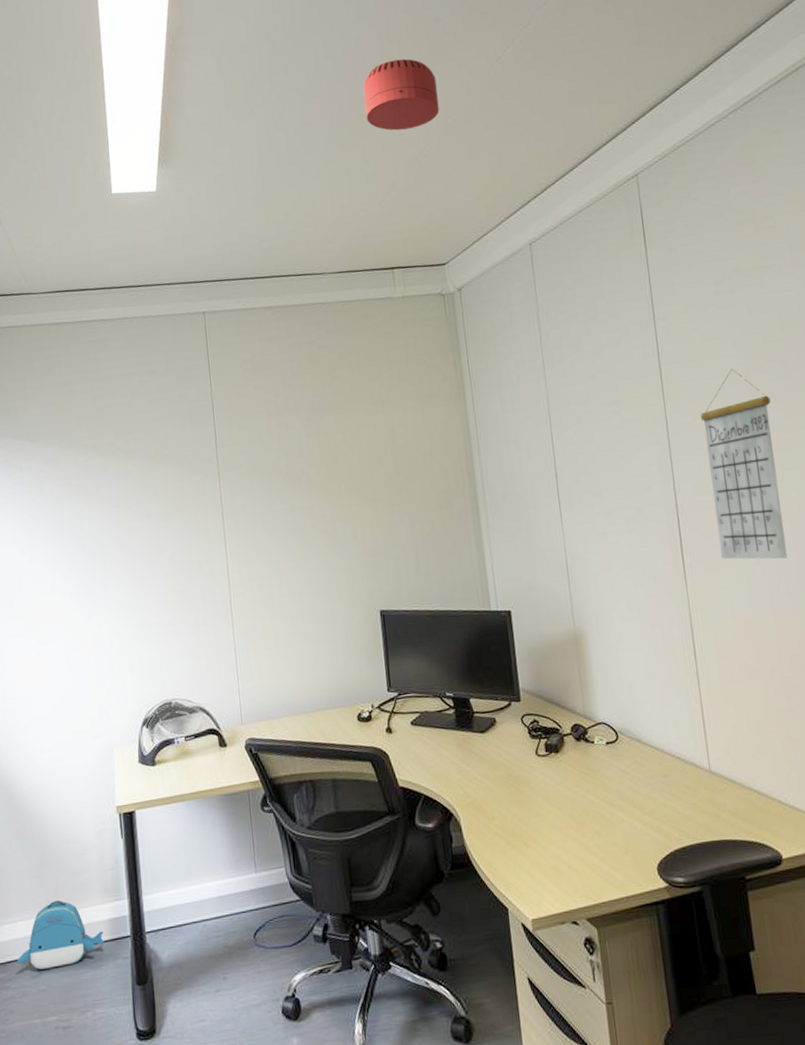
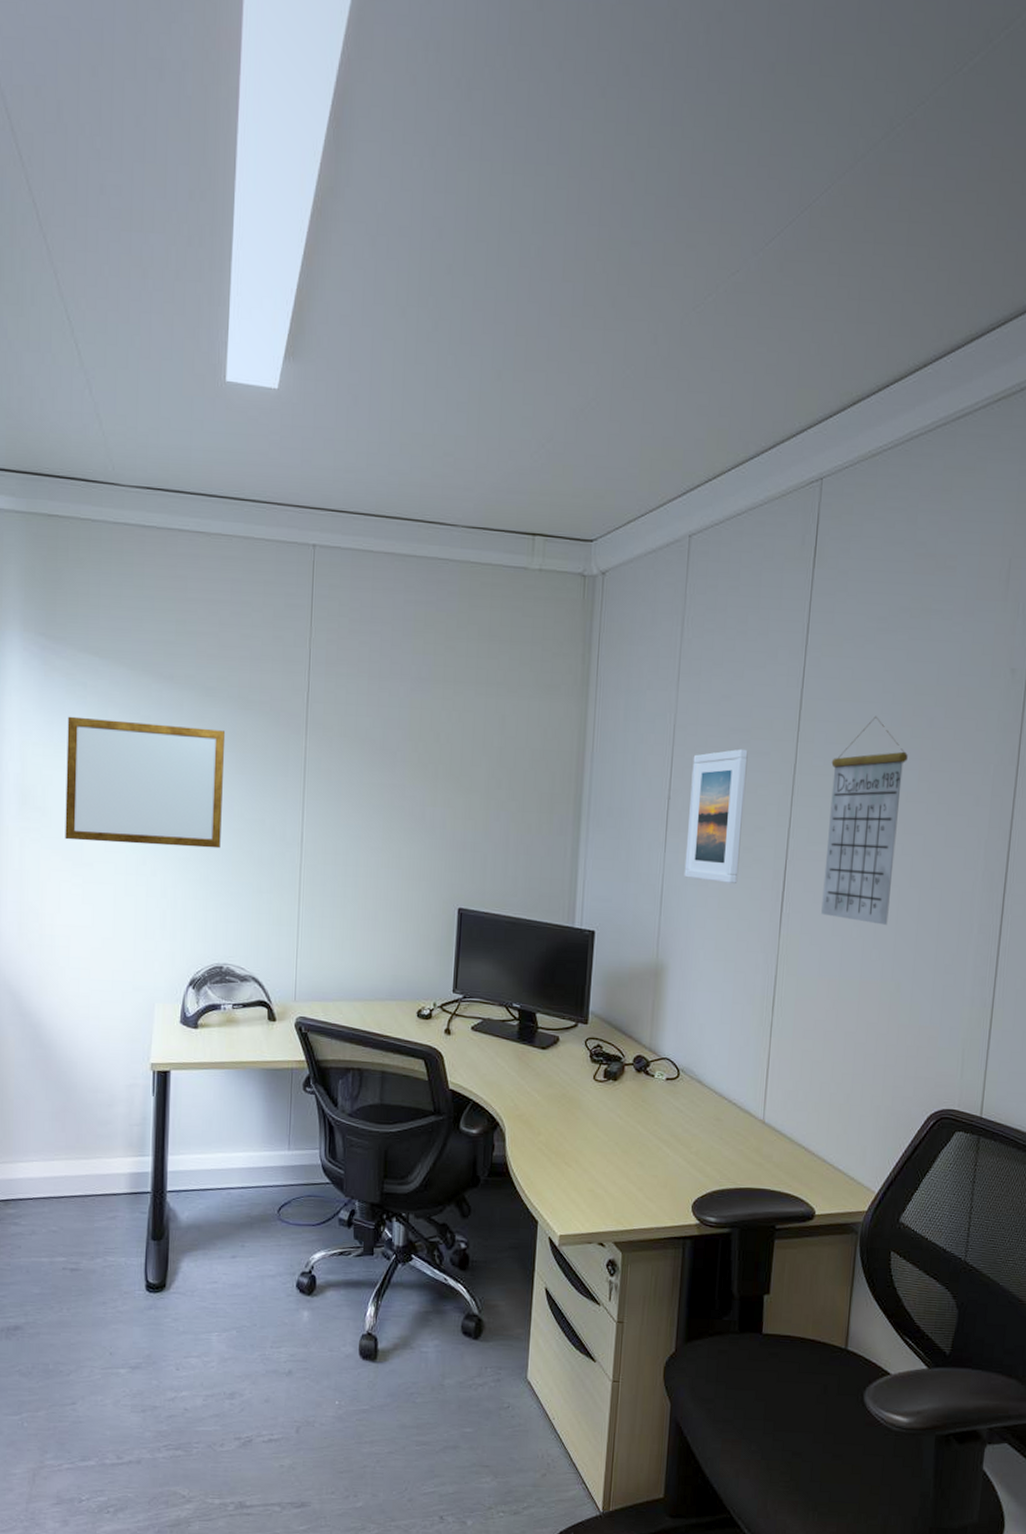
writing board: none [8,486,156,608] -> present [65,716,226,849]
backpack: present [16,900,104,970] -> none [29,1146,123,1212]
smoke detector: present [363,58,440,131] -> none [533,283,621,372]
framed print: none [571,419,636,546] -> present [684,748,748,883]

